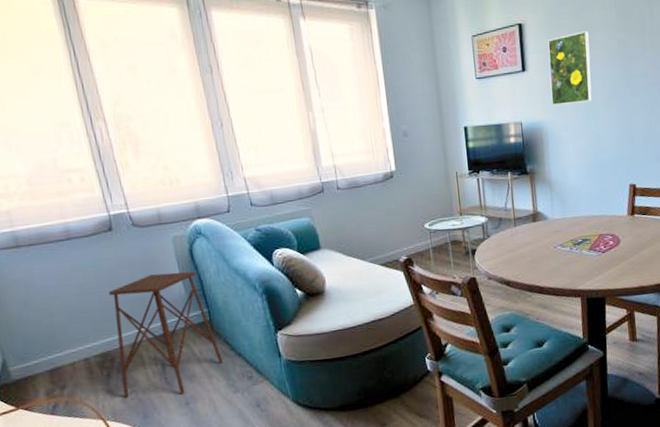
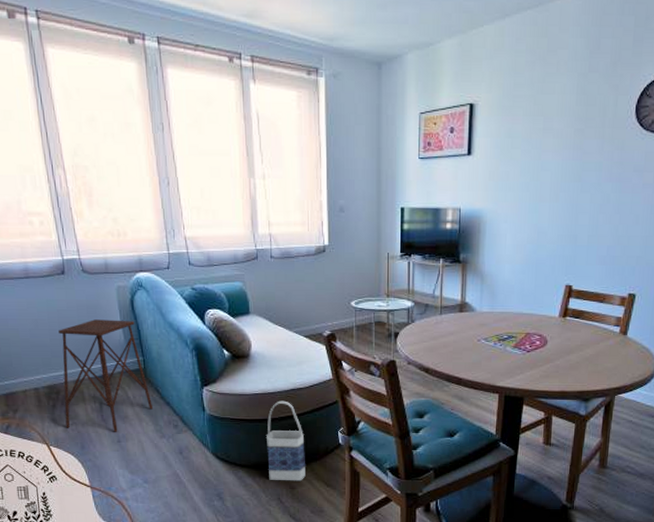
bag: none [350,334,396,420] -> present [267,400,305,481]
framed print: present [548,31,592,106] -> none [494,117,543,195]

